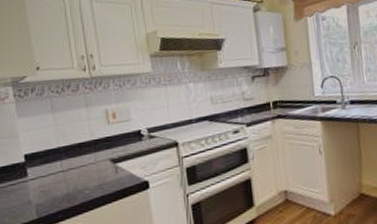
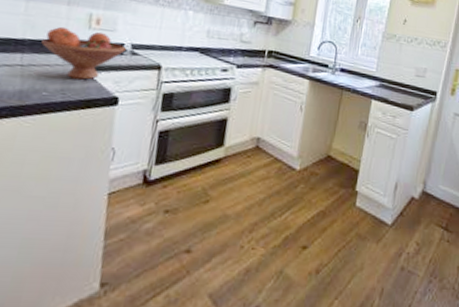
fruit bowl: none [73,125,143,173] -> present [41,26,126,80]

